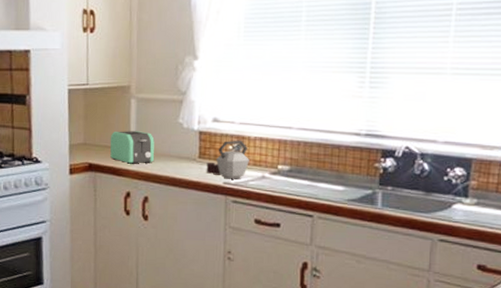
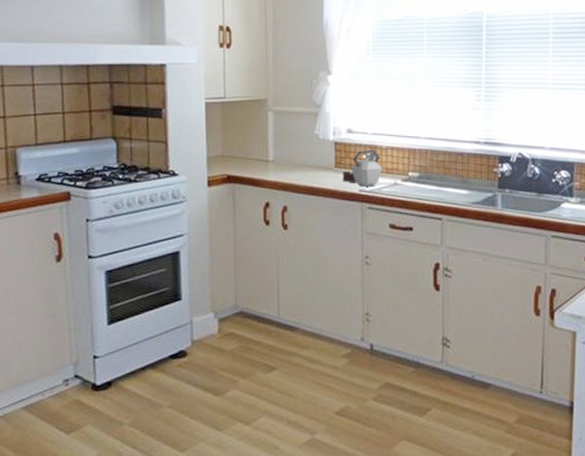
toaster: present [110,131,155,164] -> none [248,142,292,175]

